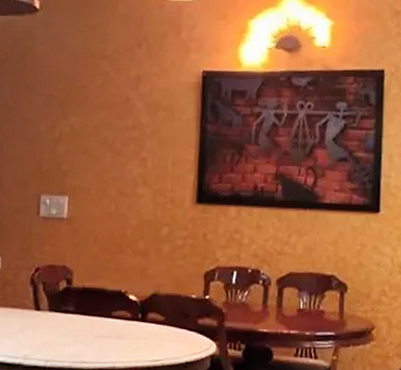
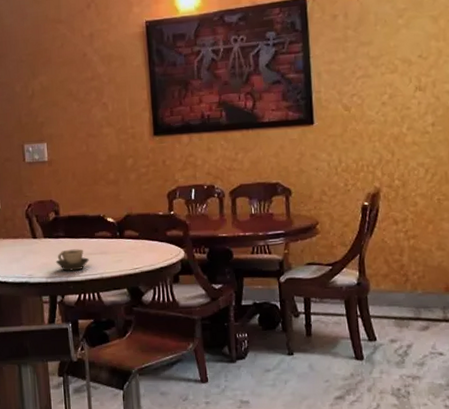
cup: none [59,328,101,356] -> present [55,249,89,271]

